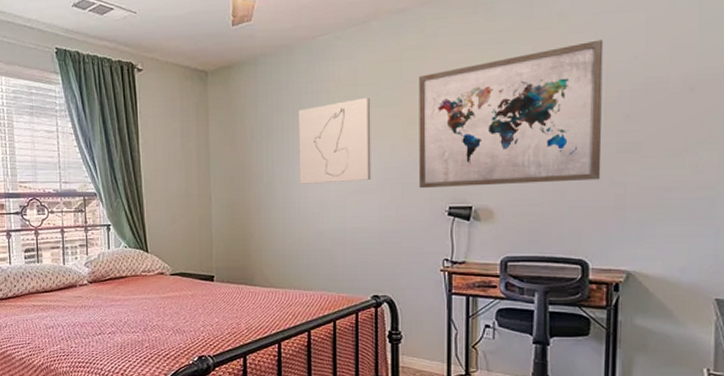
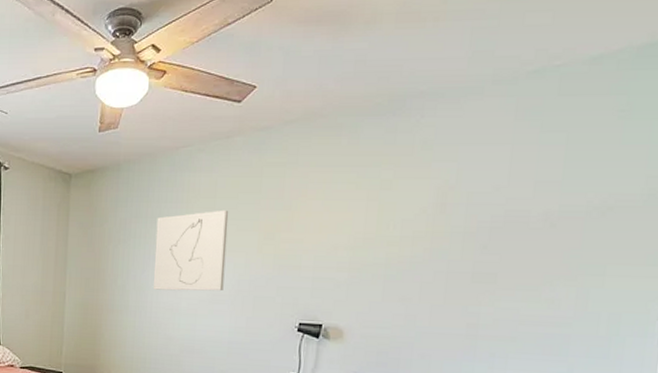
wall art: present [418,39,604,189] -> none [270,169,466,308]

